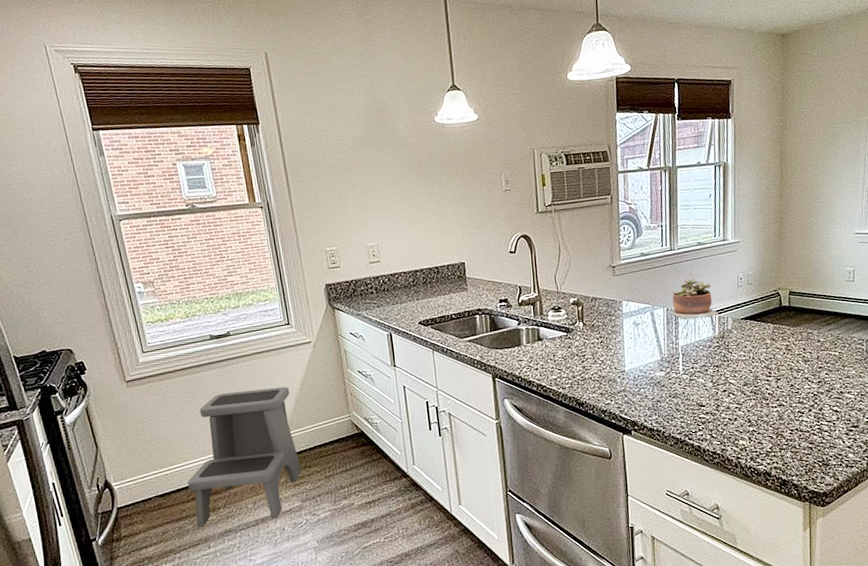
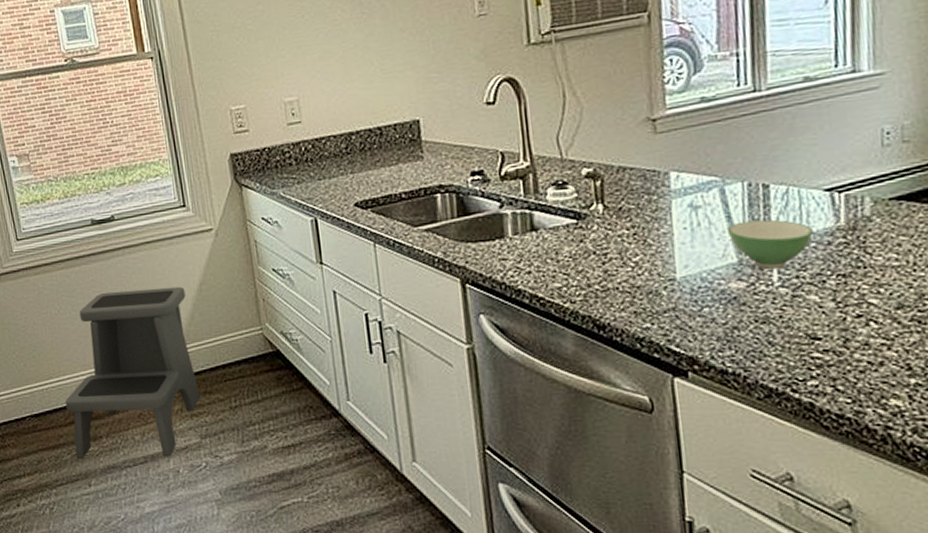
bowl: none [654,332,702,364] -> present [726,219,815,270]
succulent plant: present [669,278,719,319] -> none [752,134,846,200]

